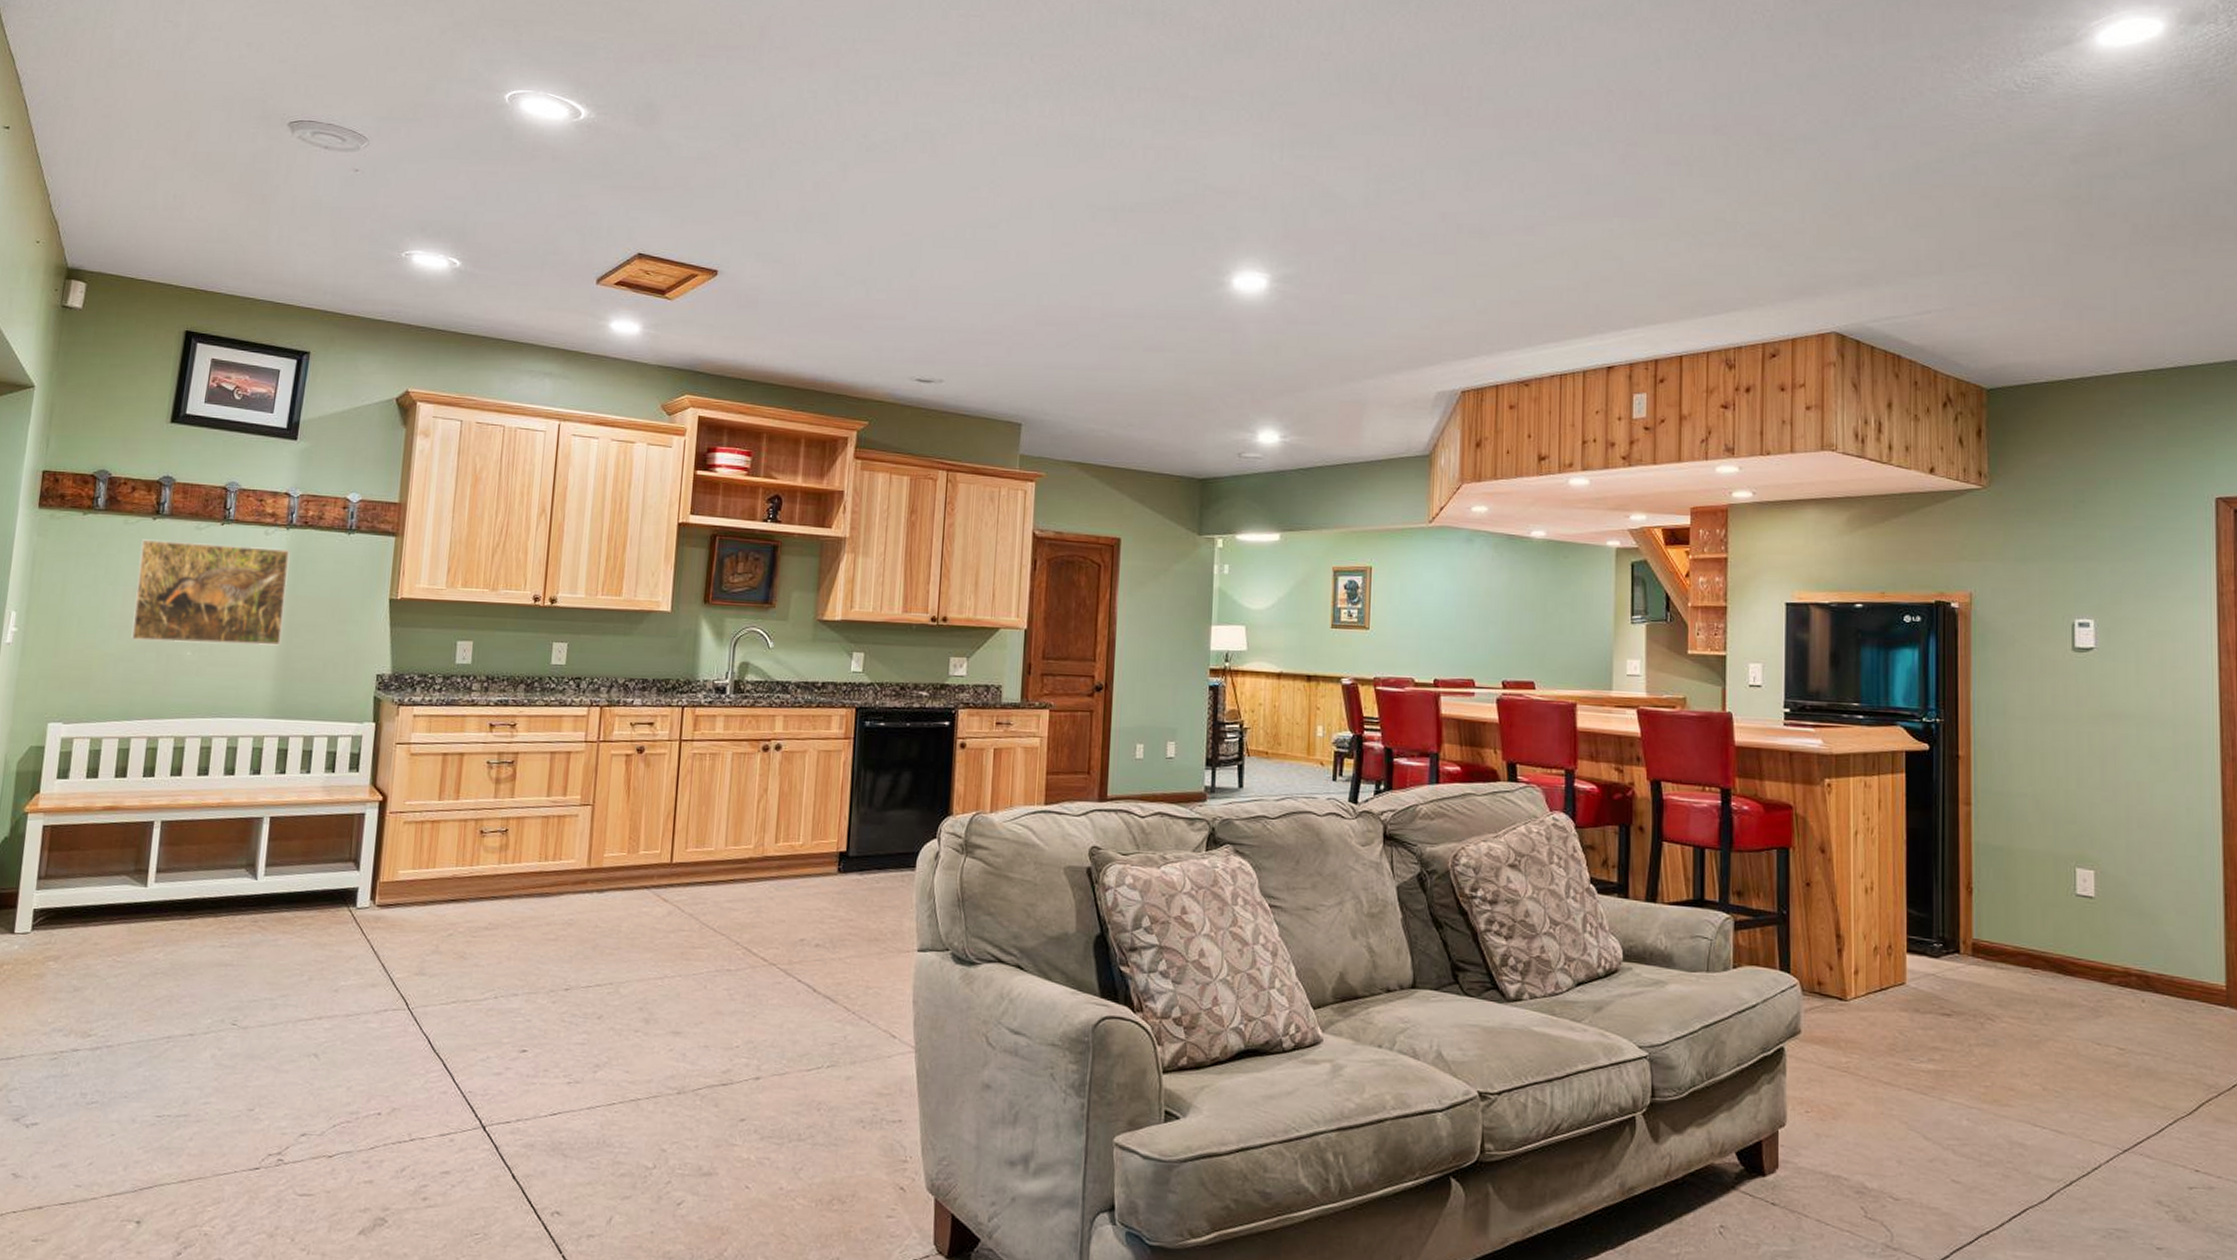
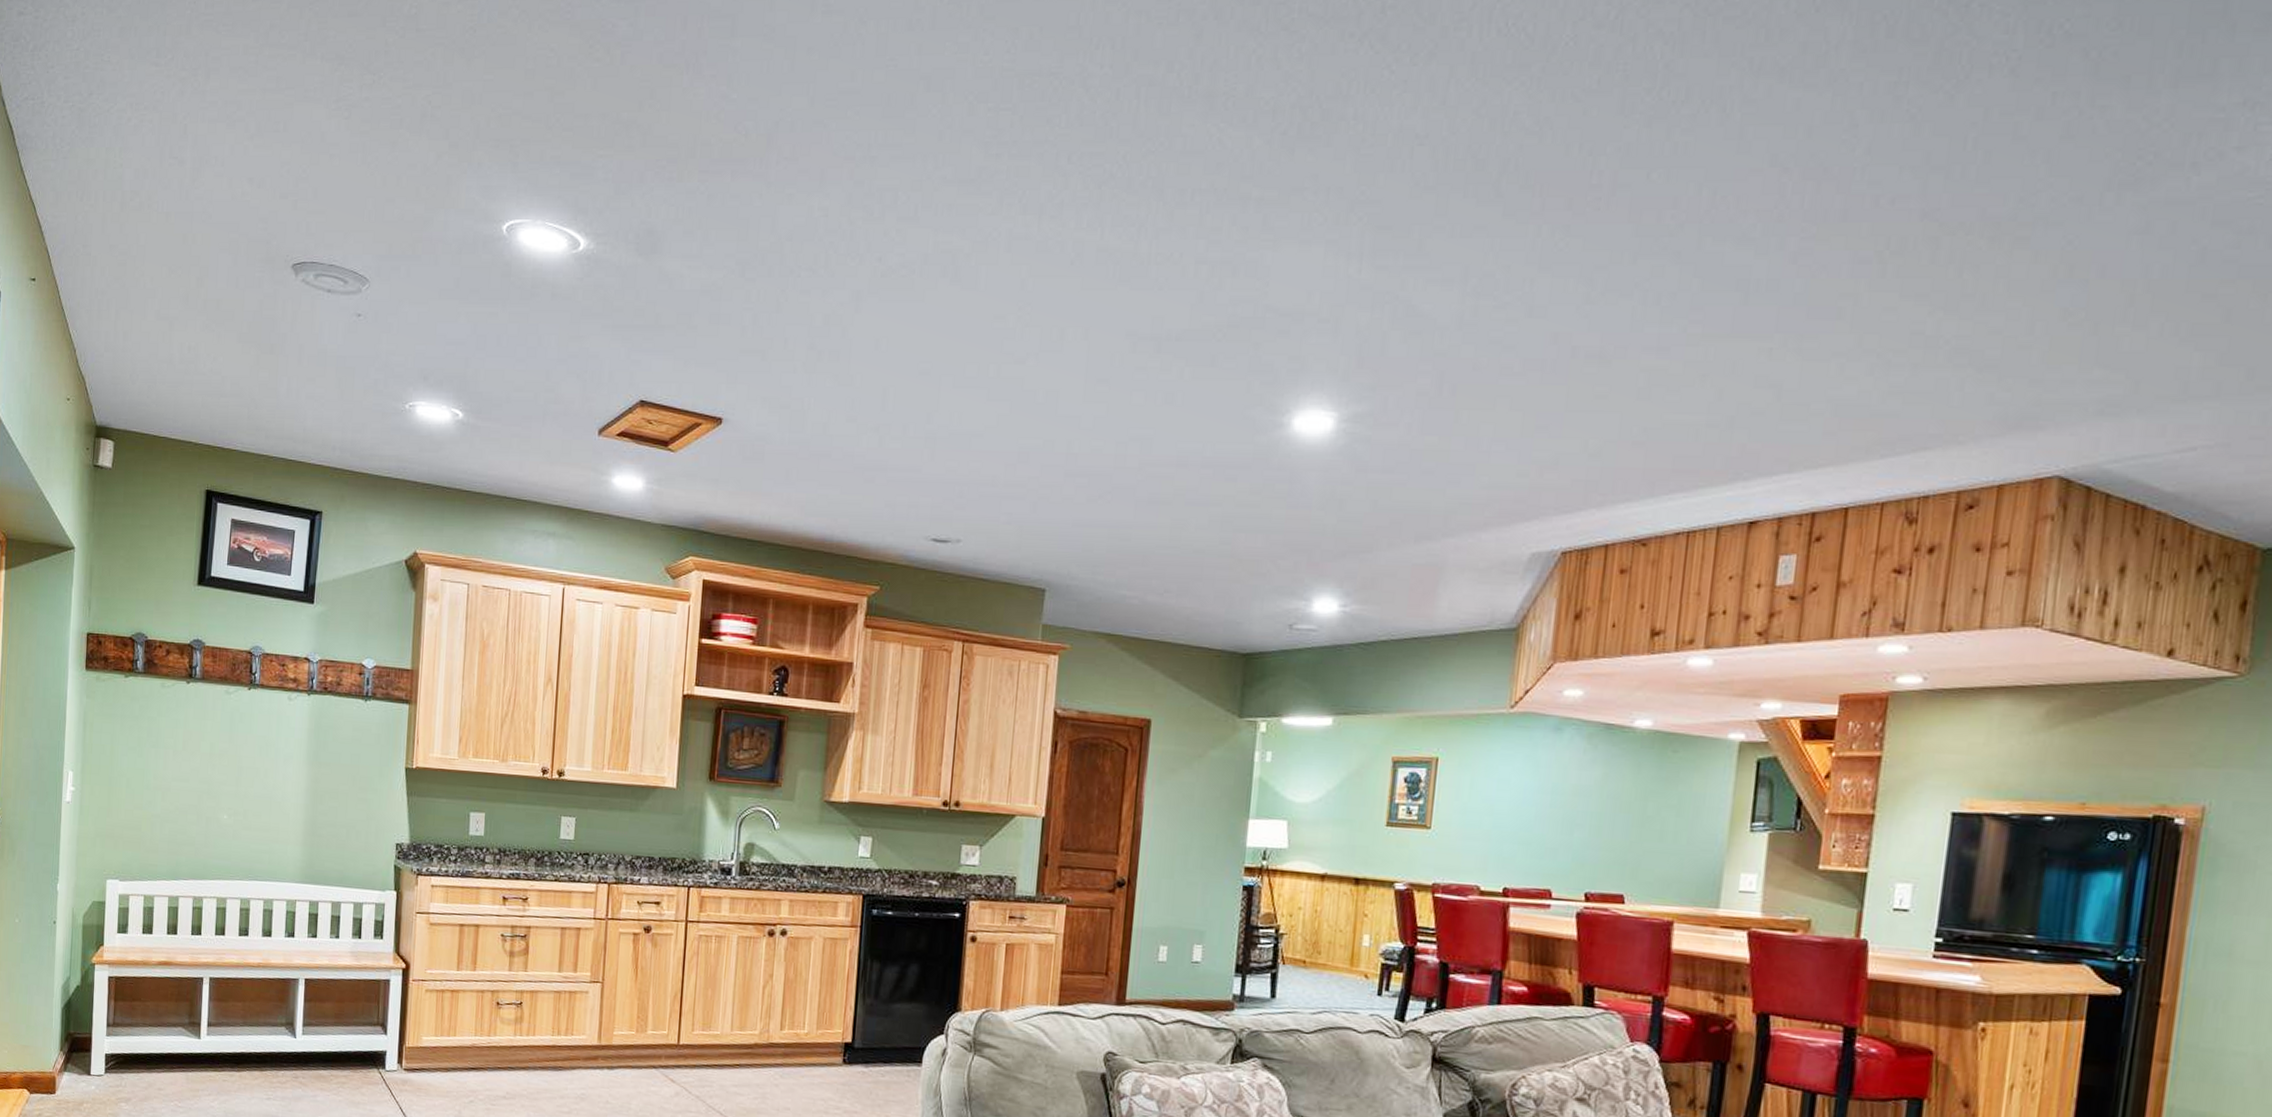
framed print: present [131,539,291,646] -> none [174,702,312,812]

